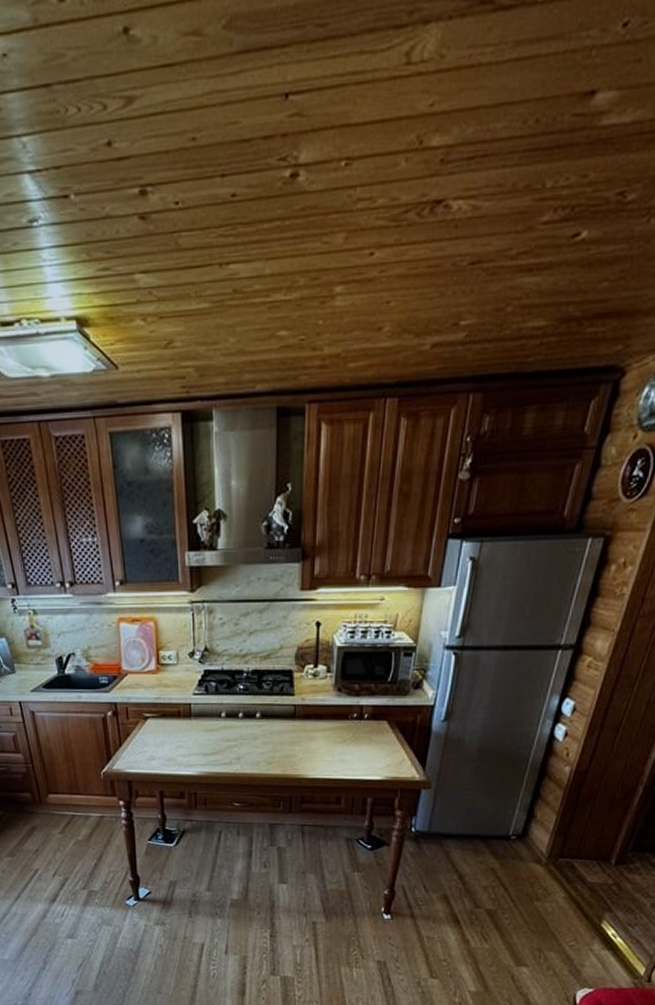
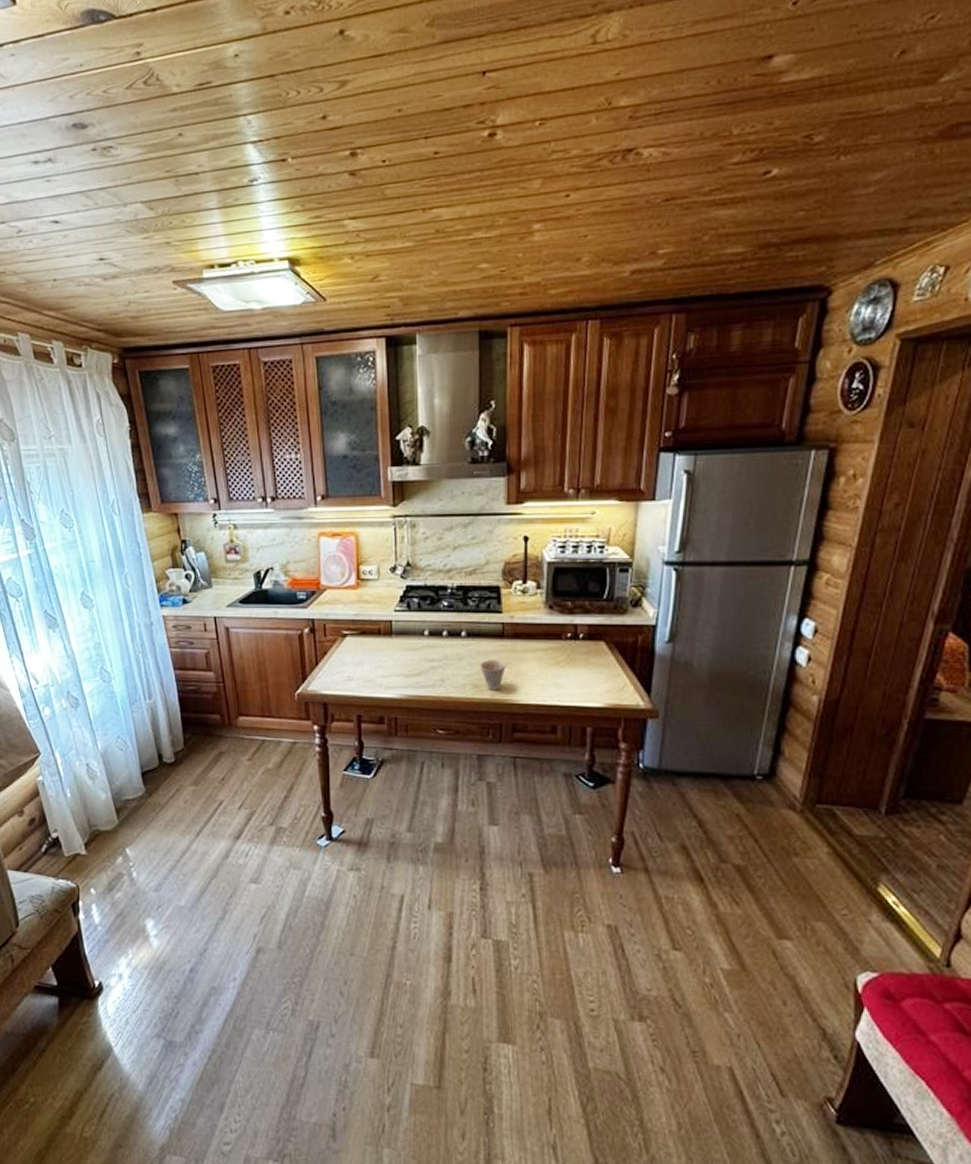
cup: none [273,739,297,766] -> present [480,660,506,690]

